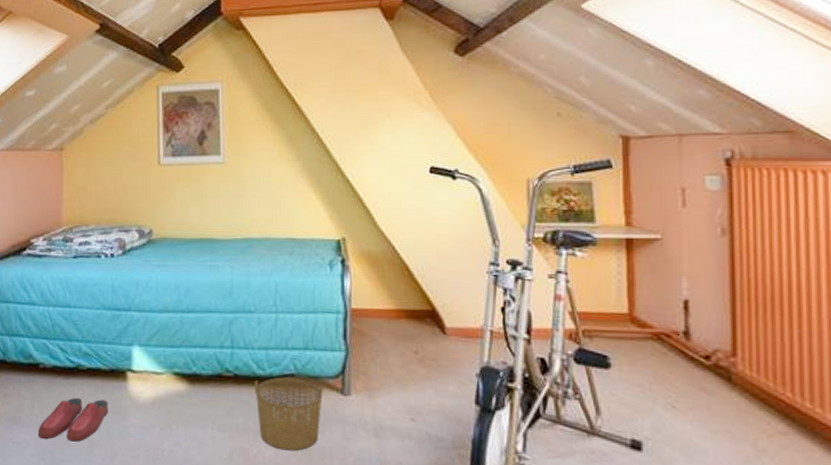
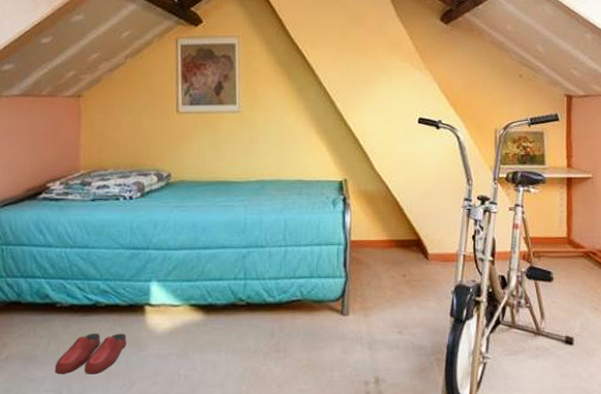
basket: present [255,377,323,451] -> none [265,303,325,367]

